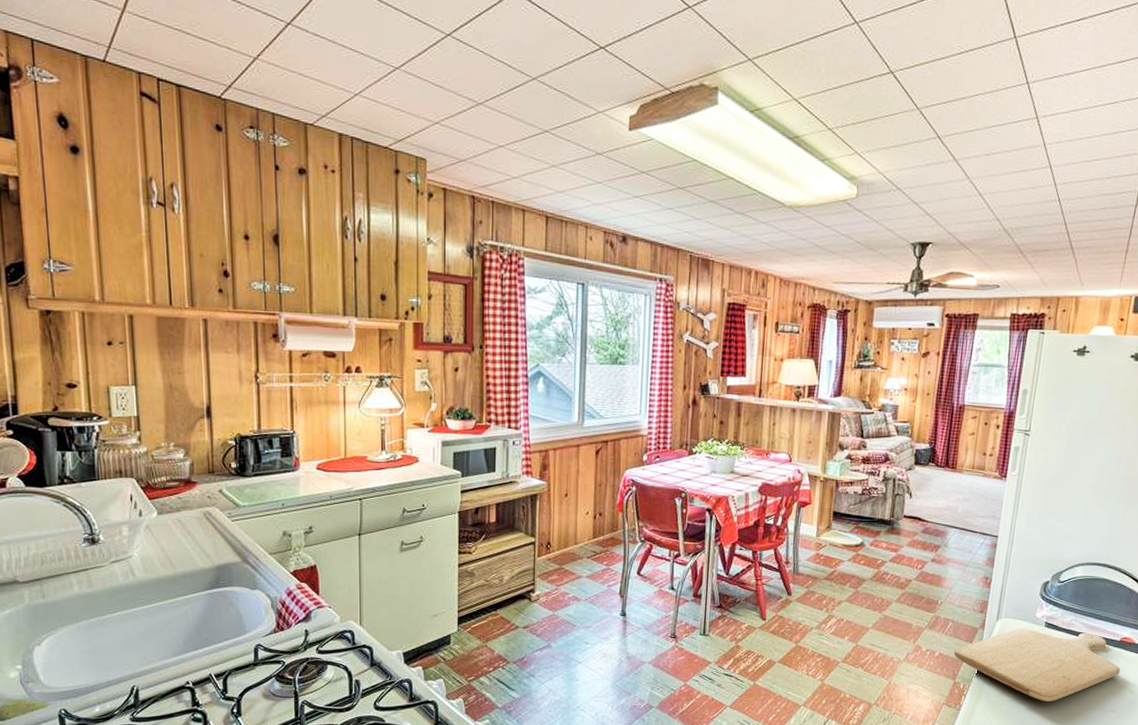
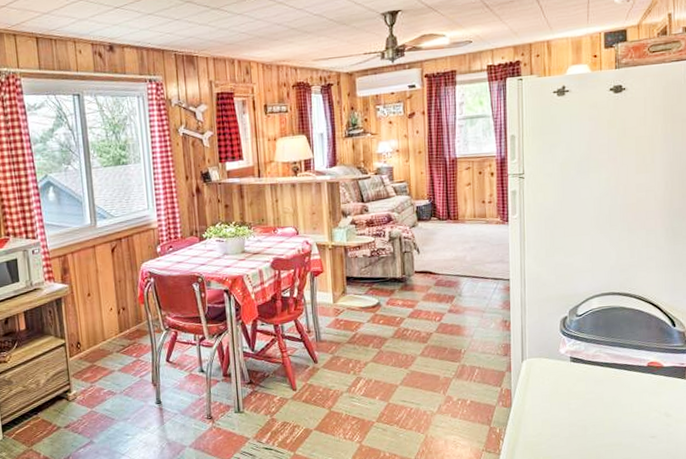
chopping board: present [954,628,1121,702] -> none [485,362,653,436]

